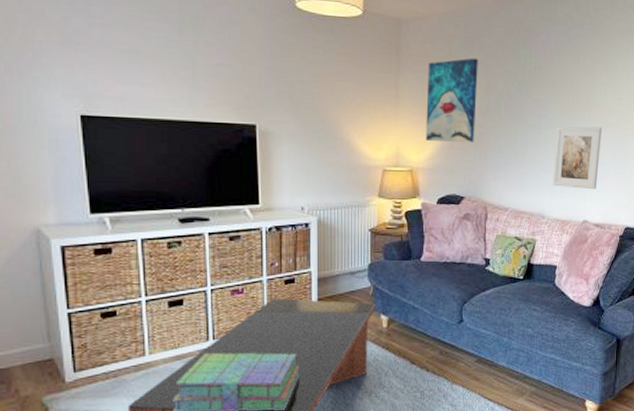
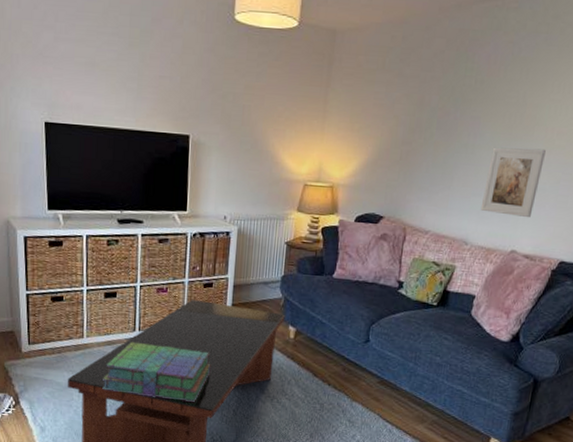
wall art: present [426,58,478,142] -> none [350,71,414,160]

